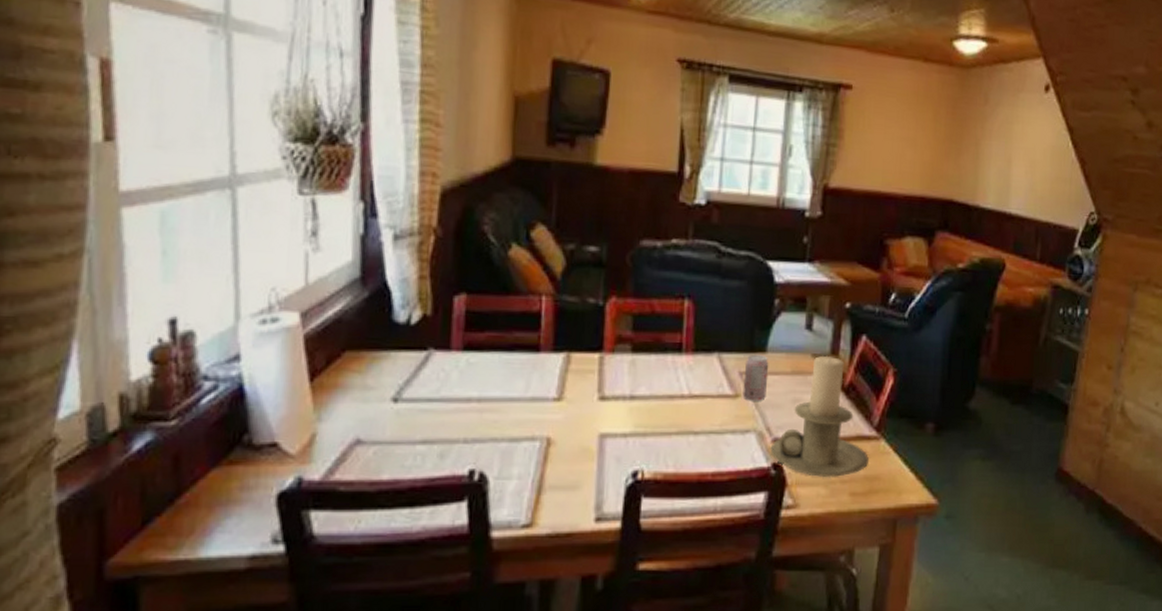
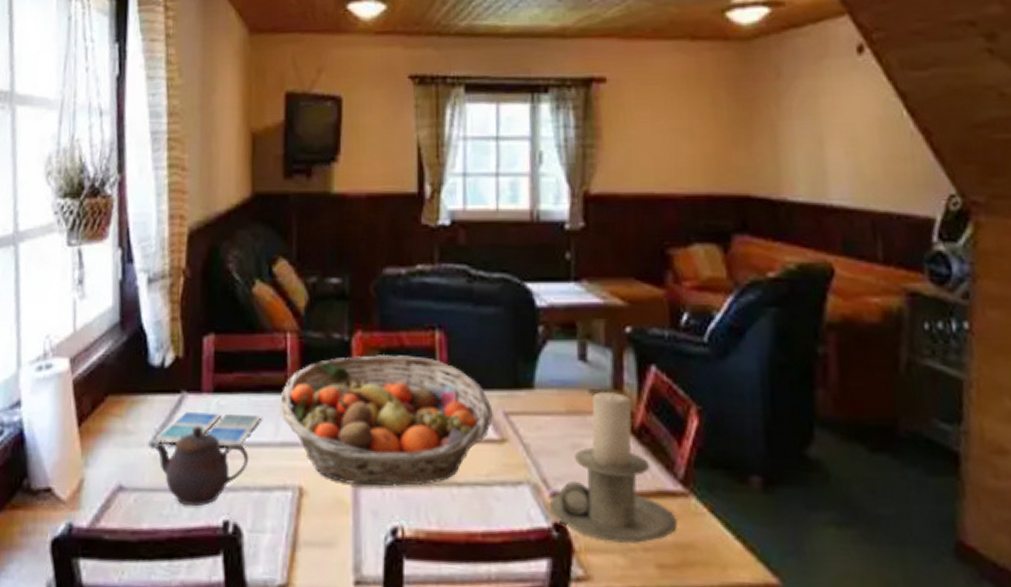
teapot: none [397,382,498,458] -> present [154,426,249,507]
drink coaster: none [399,368,511,402] -> present [156,411,260,448]
fruit basket: none [531,318,730,436] -> present [280,353,493,487]
beverage can: present [743,354,769,401] -> none [509,391,539,447]

